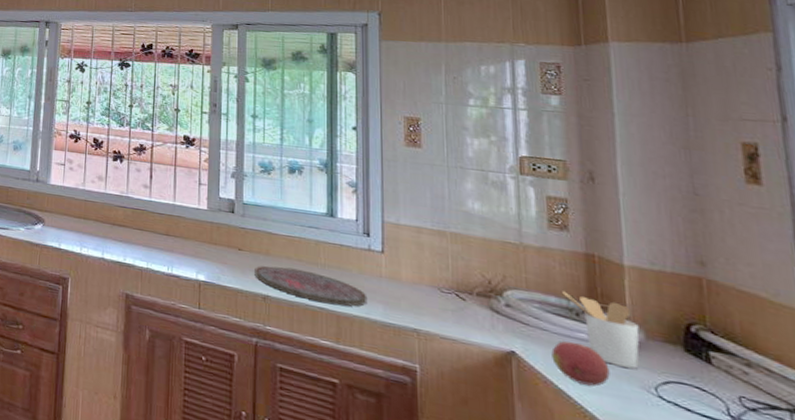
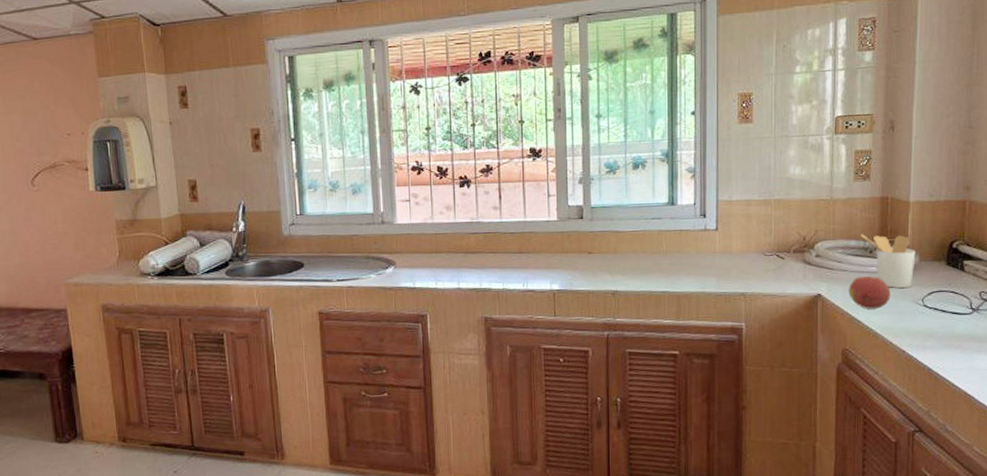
cutting board: present [254,266,368,307] -> none [604,260,703,287]

